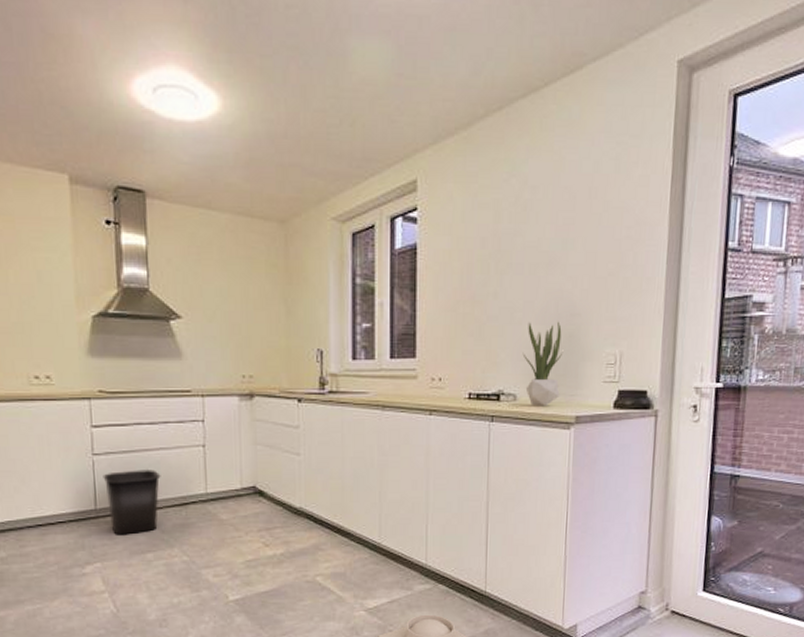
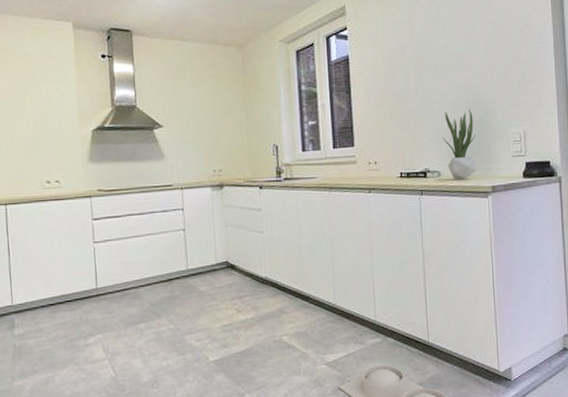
waste bin: present [103,470,161,535] -> none [102,252,150,310]

